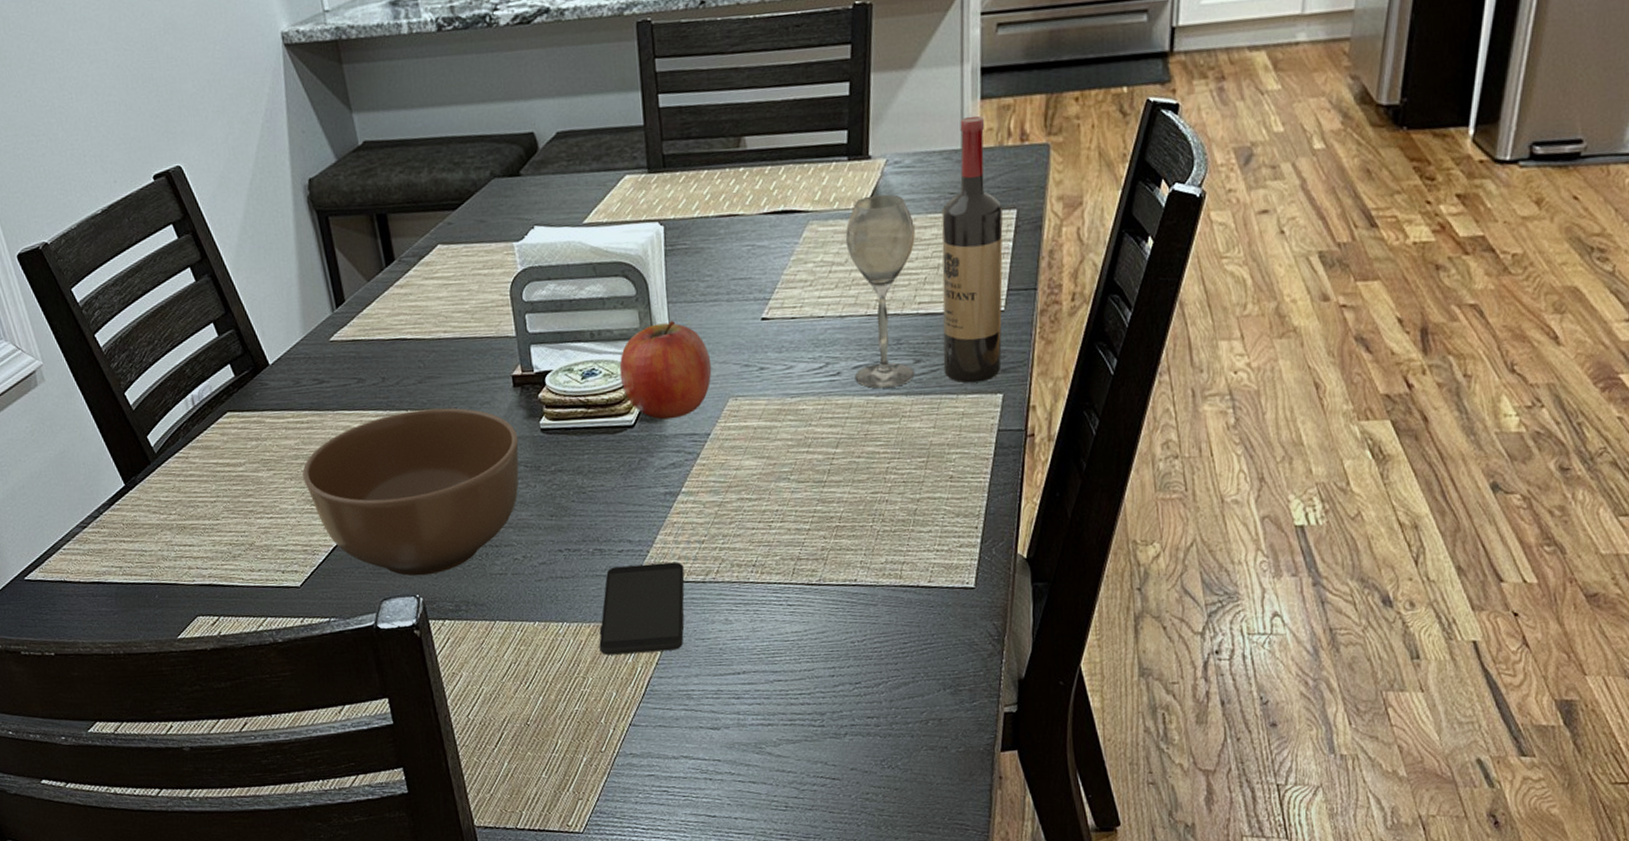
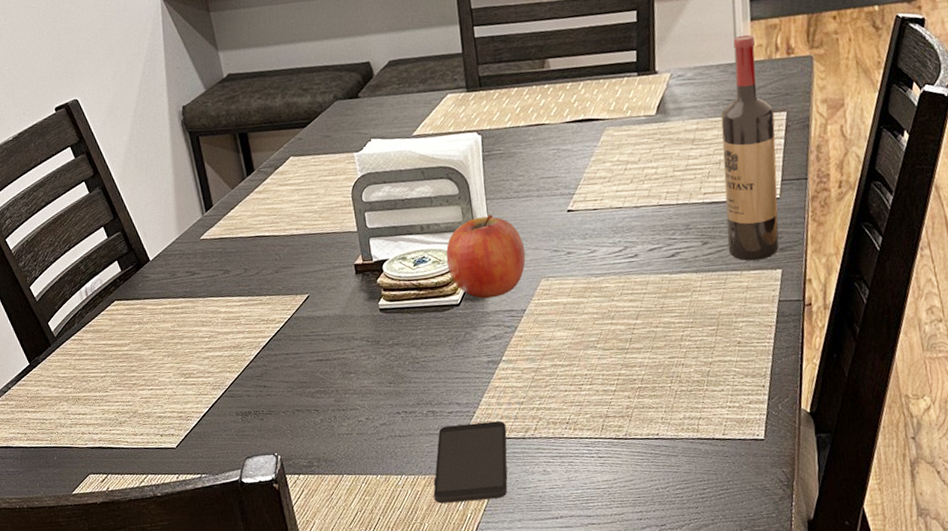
bowl: present [302,407,519,576] -> none [178,292,362,437]
wineglass: present [845,194,915,389] -> none [637,102,703,268]

